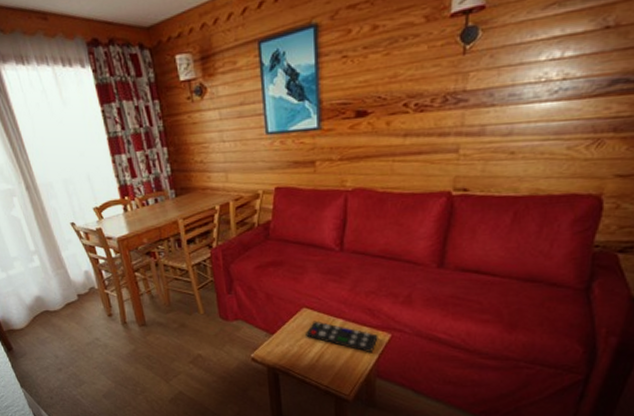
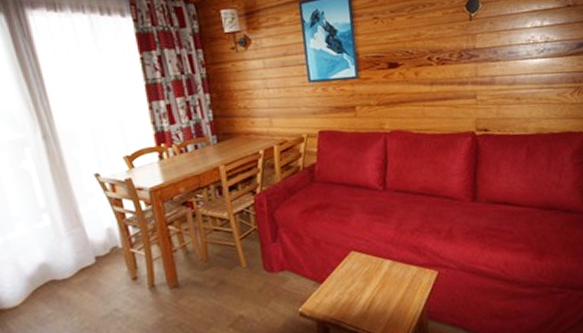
remote control: present [306,321,378,353] -> none [355,264,426,294]

